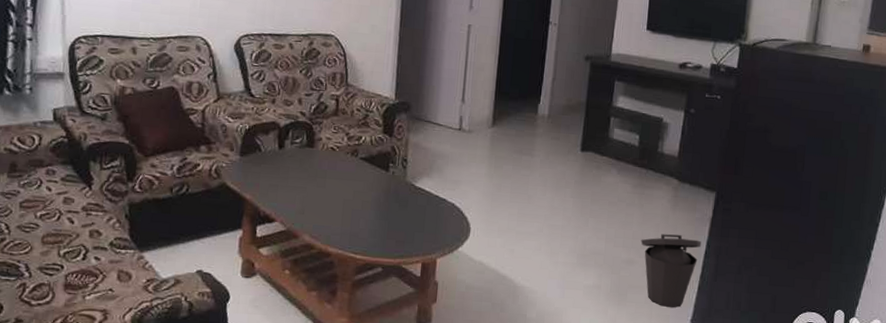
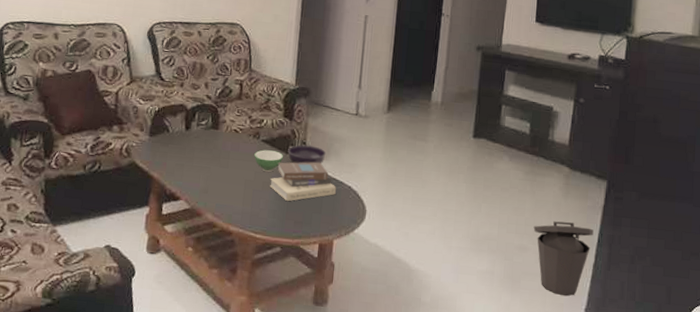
bowl: none [352,168,384,192] -> present [254,150,284,173]
books: none [369,179,439,221] -> present [270,162,336,202]
bowl: none [388,162,429,182] -> present [288,144,326,164]

